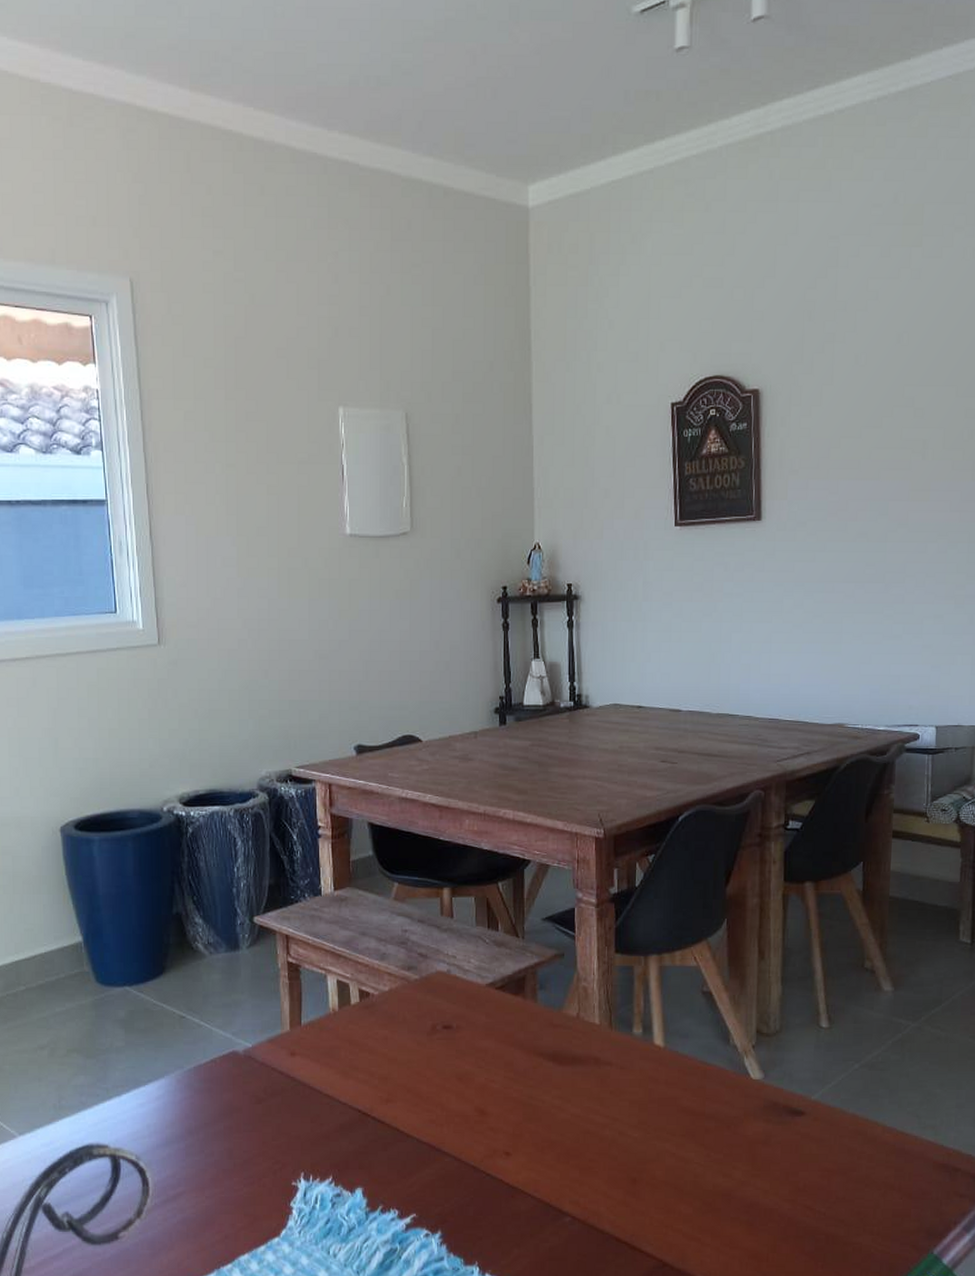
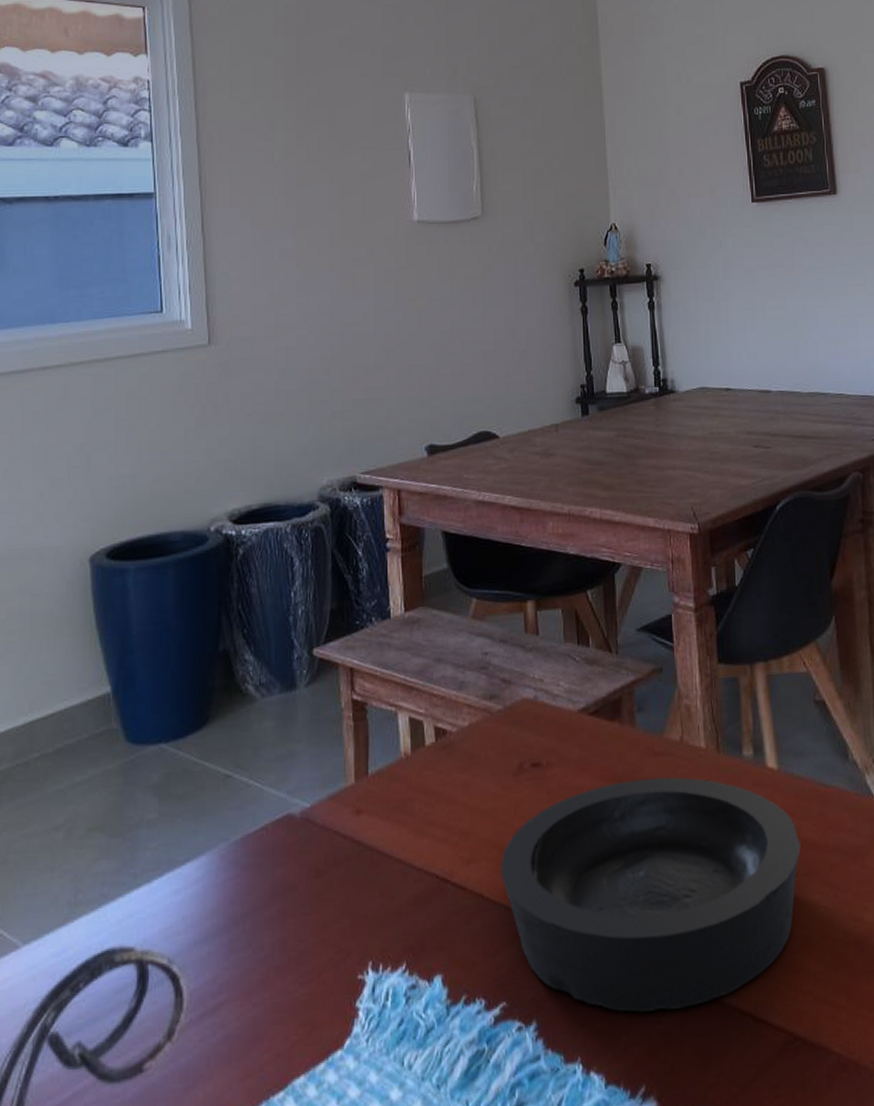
bowl: none [414,1045,680,1233] -> present [501,777,801,1012]

